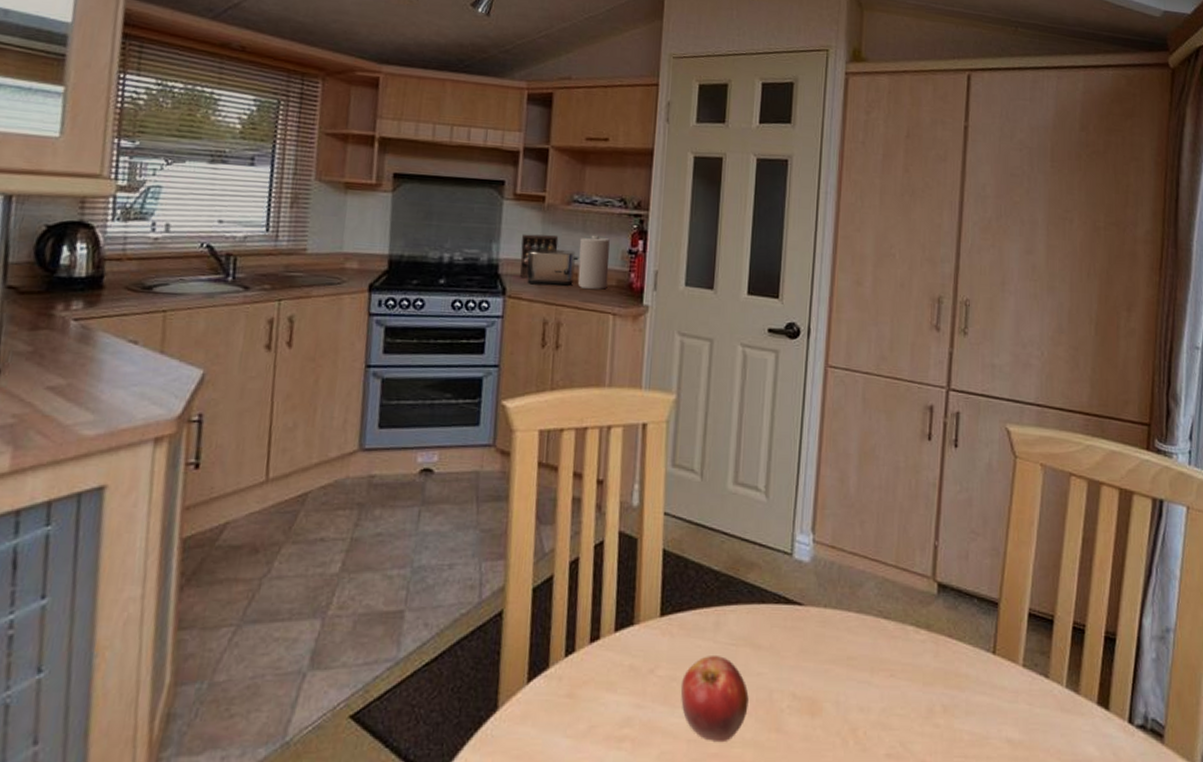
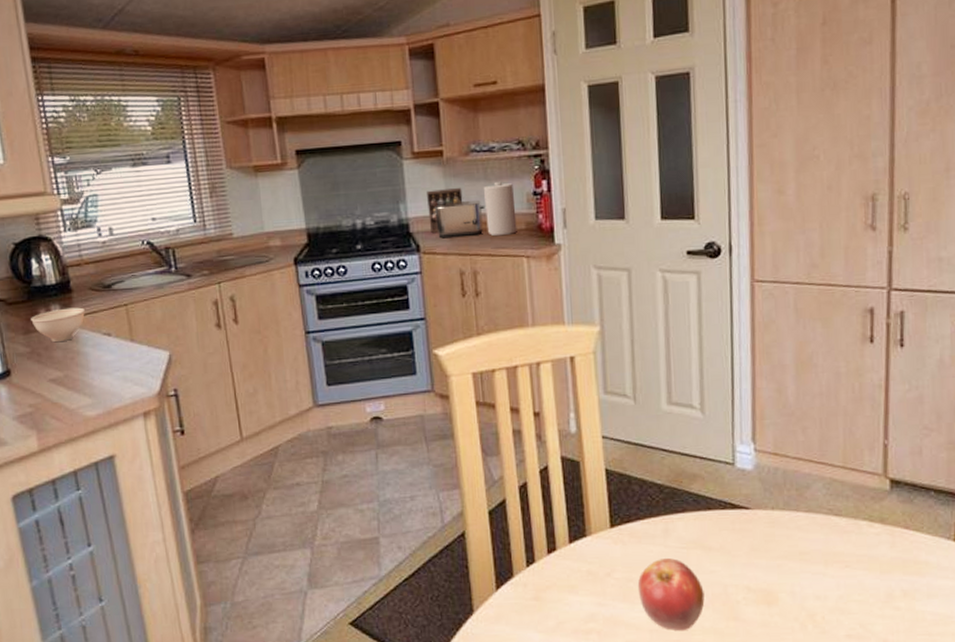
bowl: none [43,306,113,345] -> present [31,307,85,343]

